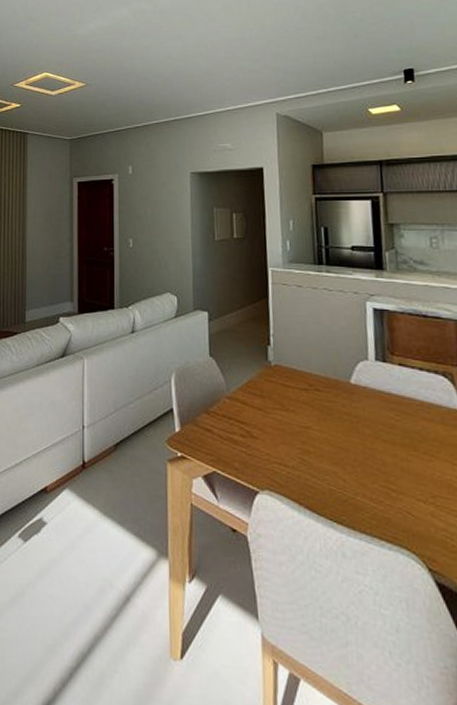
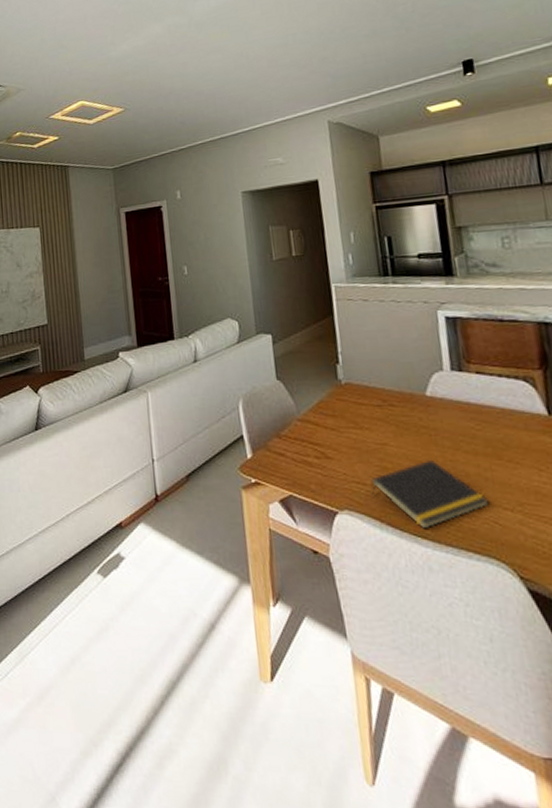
notepad: none [292,445,404,515] -> present [371,459,489,529]

